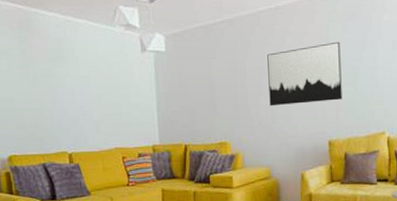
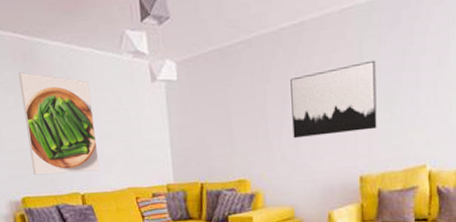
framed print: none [14,38,89,135] -> present [18,72,100,175]

